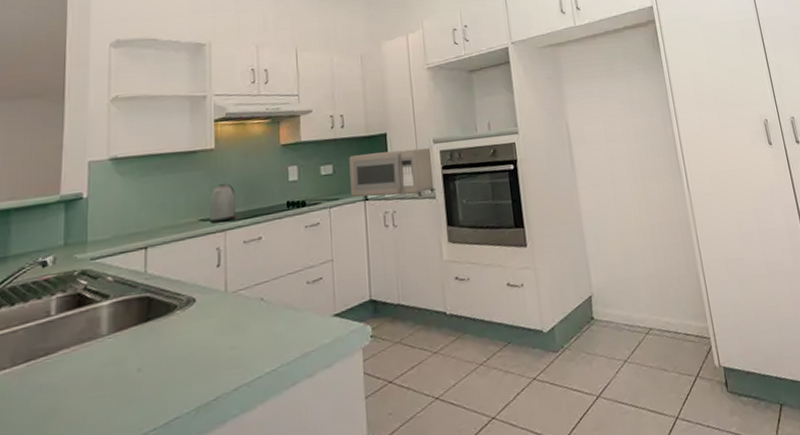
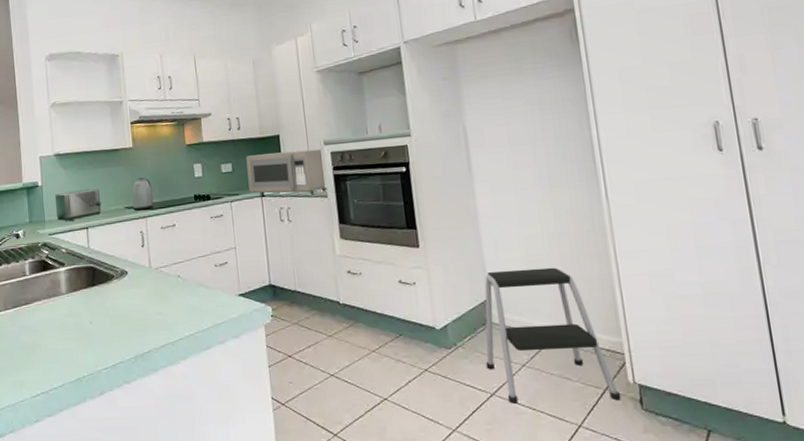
toaster: none [103,198,168,241] -> present [54,188,102,221]
step stool: none [588,258,710,404] -> present [484,267,622,404]

